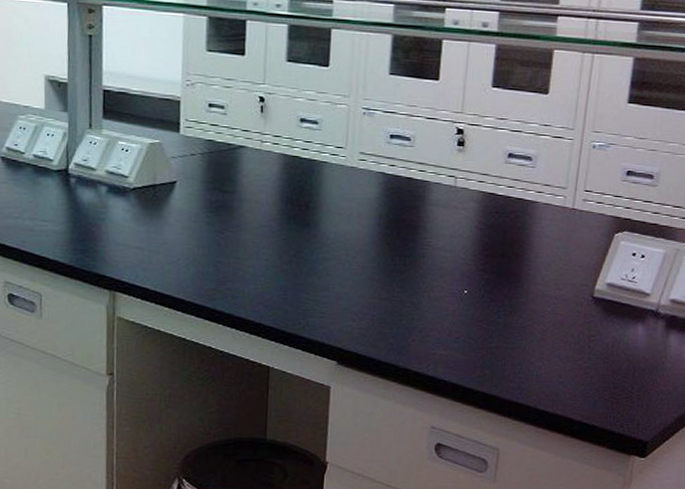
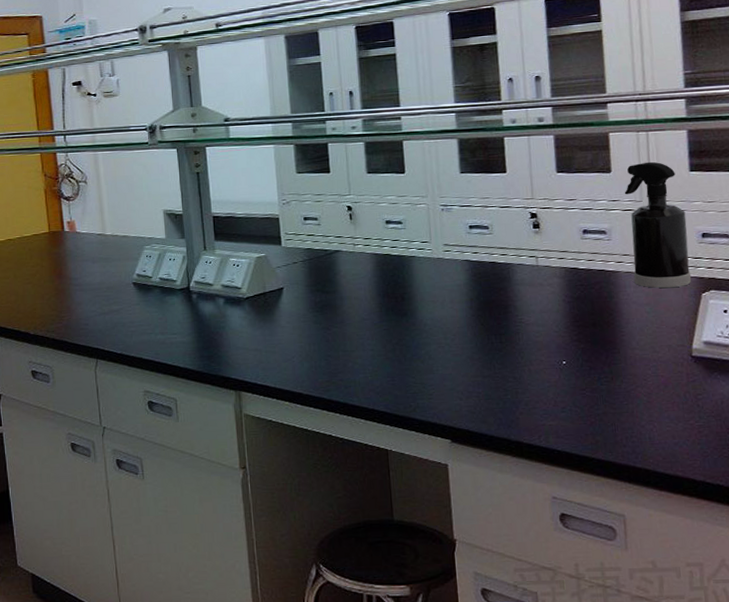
spray bottle: none [551,87,615,225] -> present [624,161,692,288]

